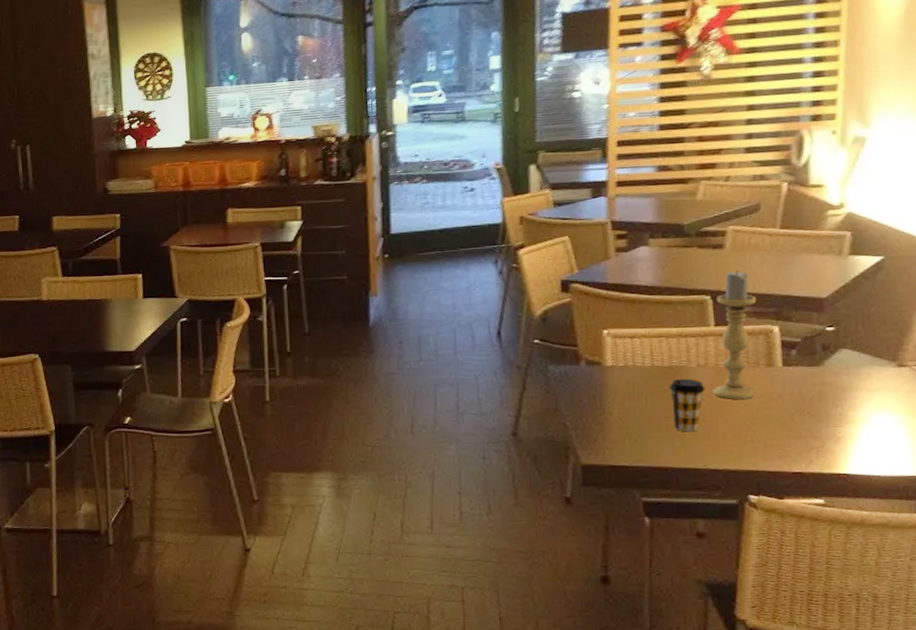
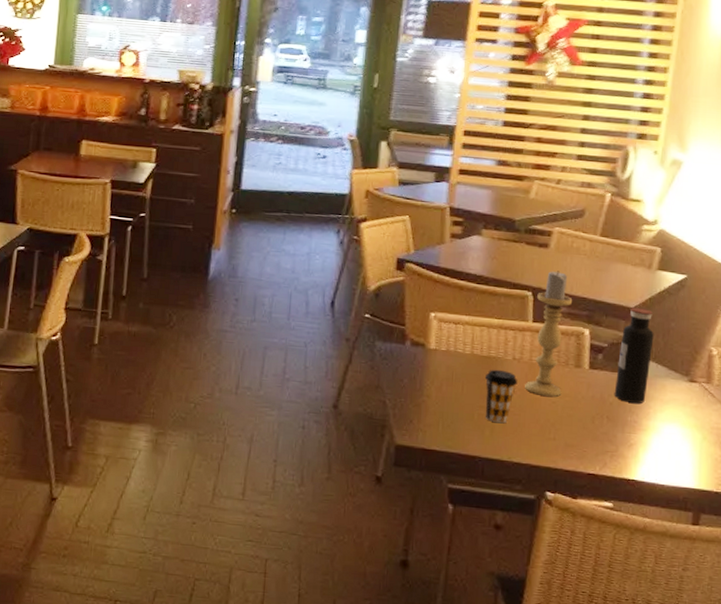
water bottle: none [813,297,853,396] -> present [614,308,654,403]

